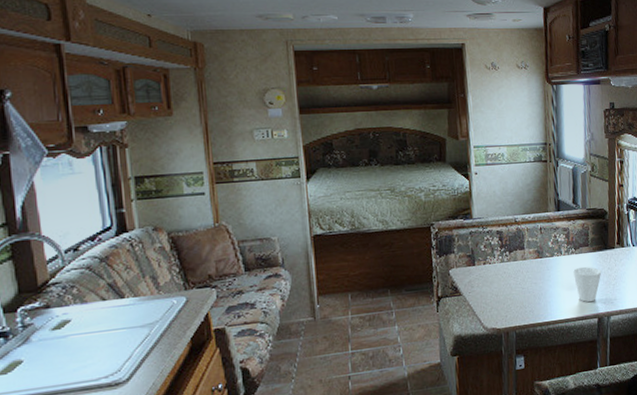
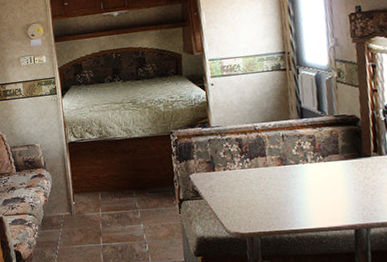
cup: present [573,267,602,303] -> none [322,175,357,213]

